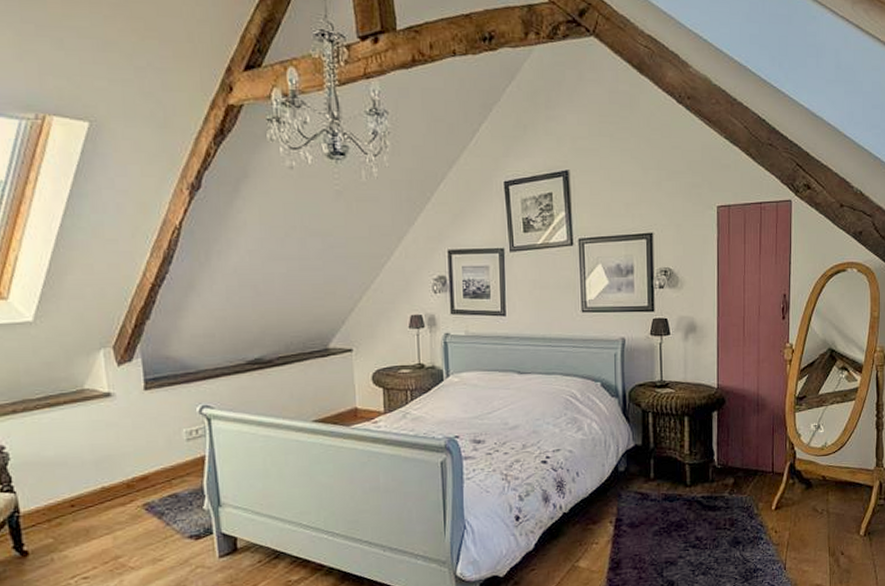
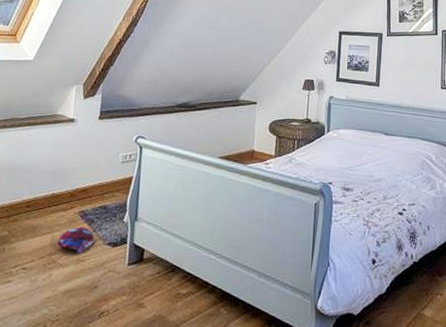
plush toy: none [120,520,172,553] -> present [56,226,95,254]

